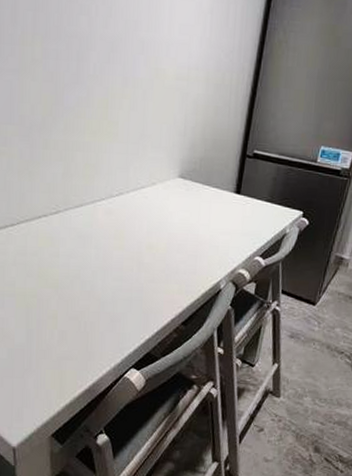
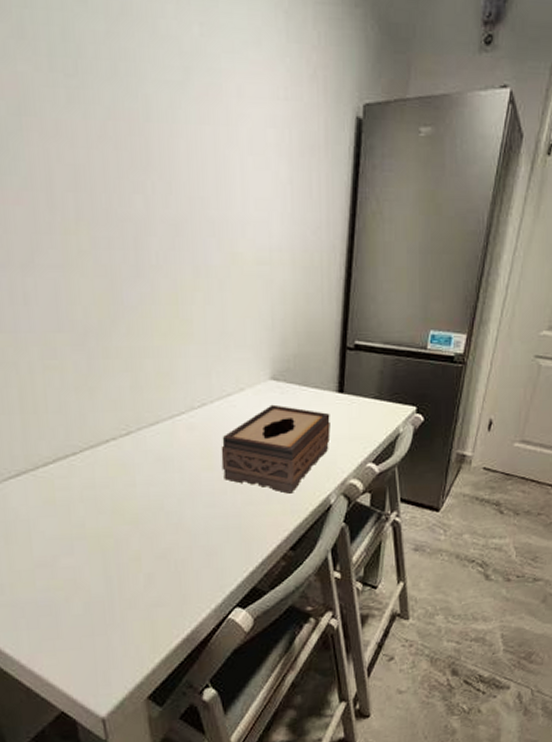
tissue box: none [131,198,227,276] -> present [221,404,331,494]

